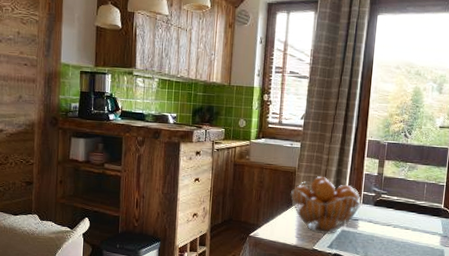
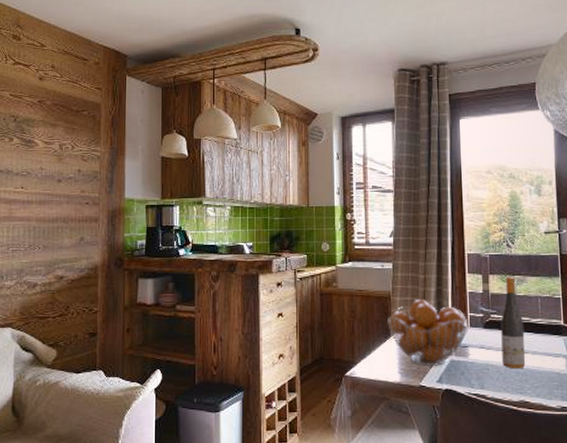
wine bottle: none [386,162,410,242] -> present [501,276,526,370]

